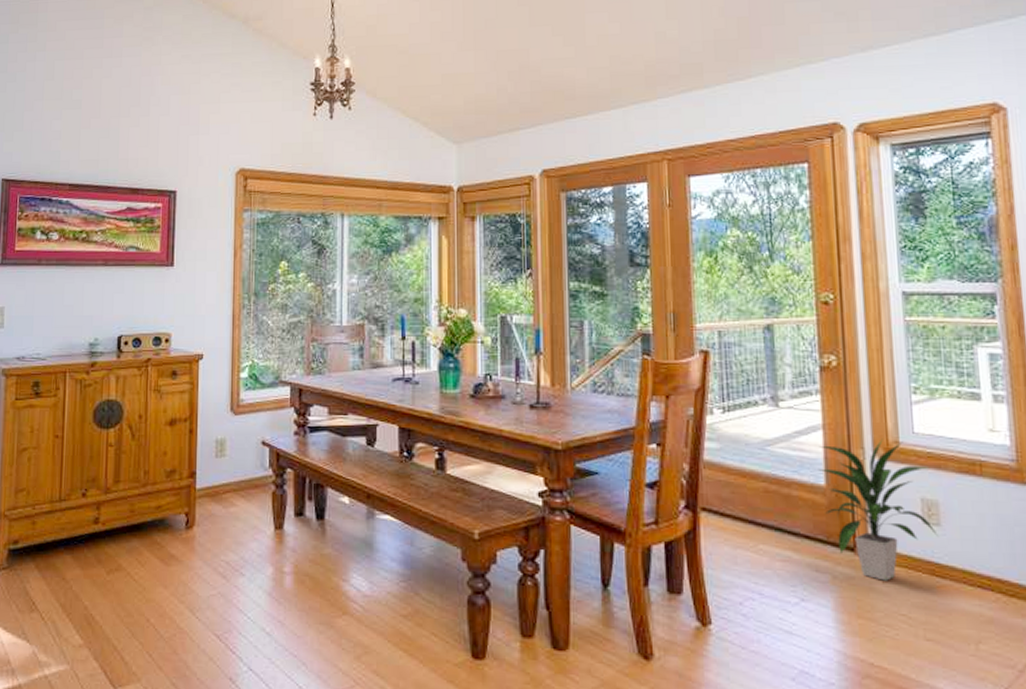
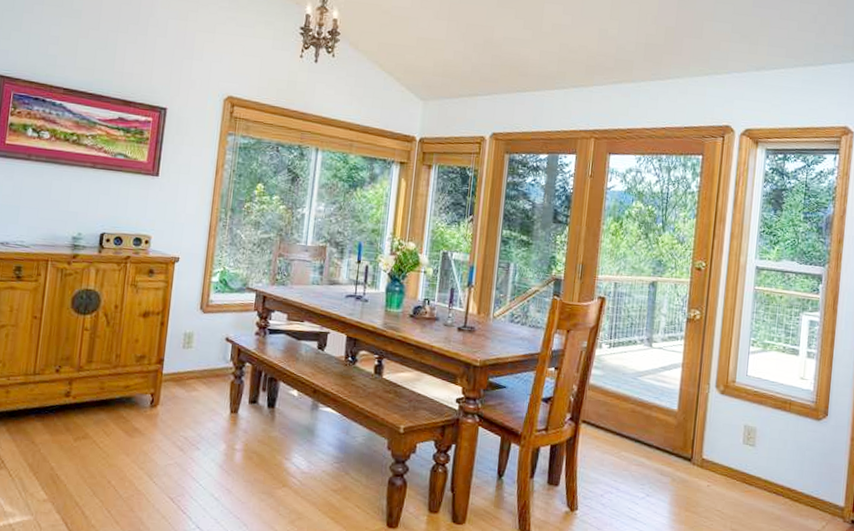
indoor plant: present [818,438,938,581] -> none [674,377,754,485]

